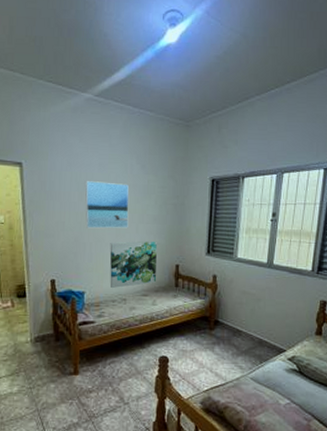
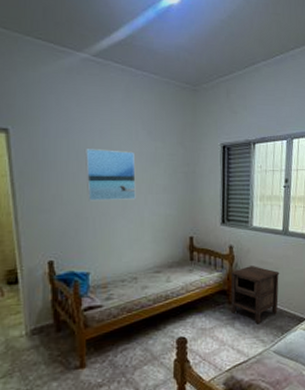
wall art: present [109,241,157,289] -> none [116,212,169,267]
nightstand: none [212,295,262,351] -> present [230,266,280,324]

